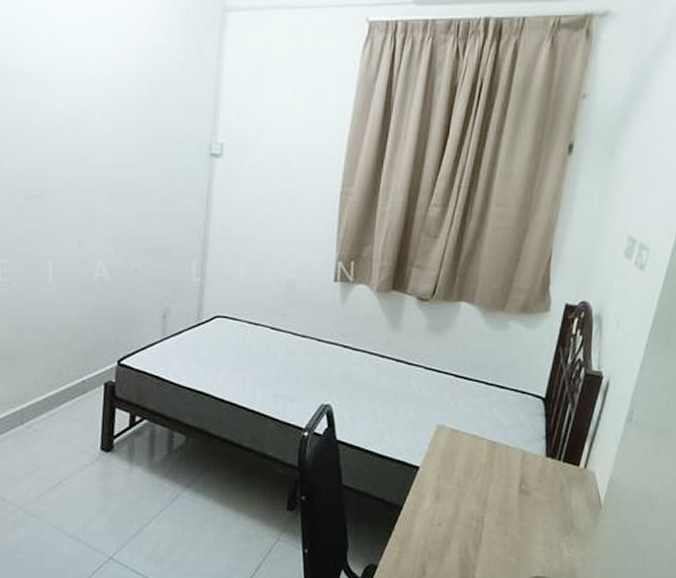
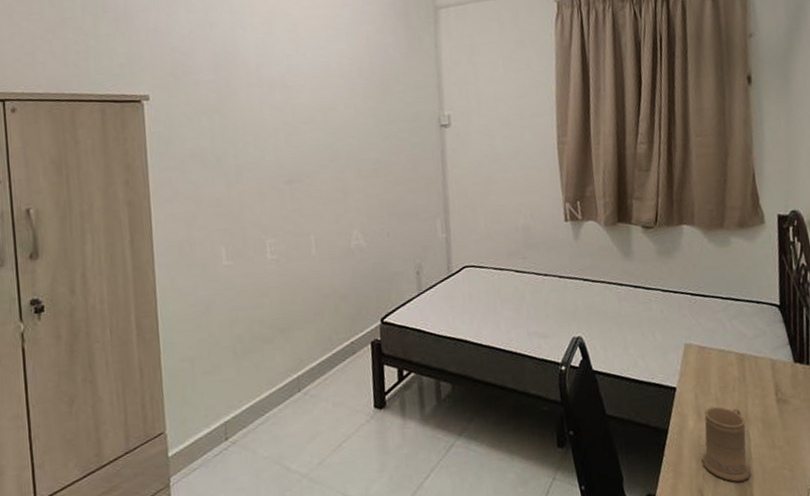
mug: none [430,489,484,563] -> present [701,406,751,482]

